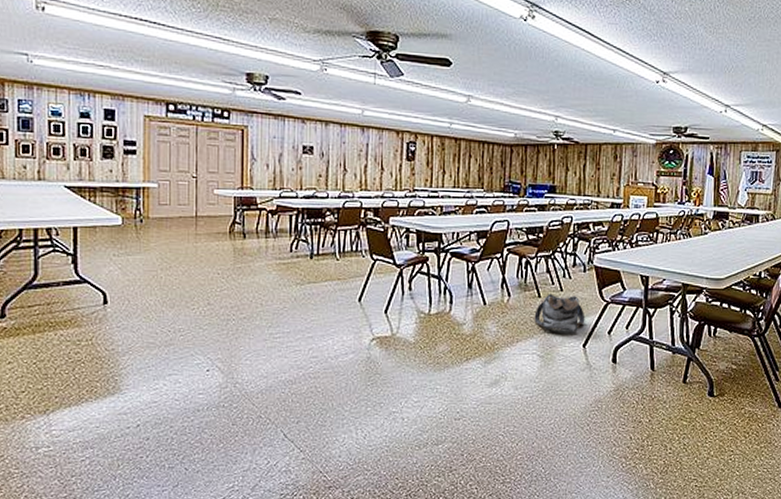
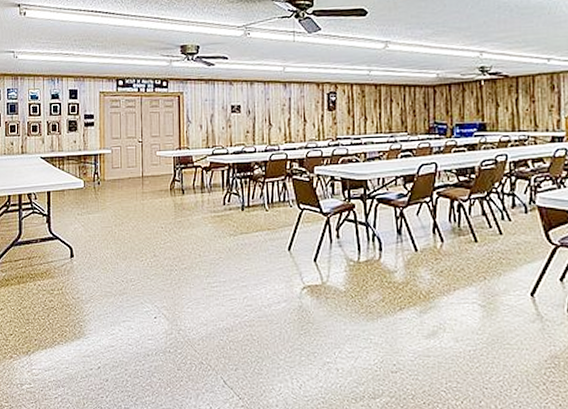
backpack: present [534,294,585,331] -> none [471,238,531,278]

